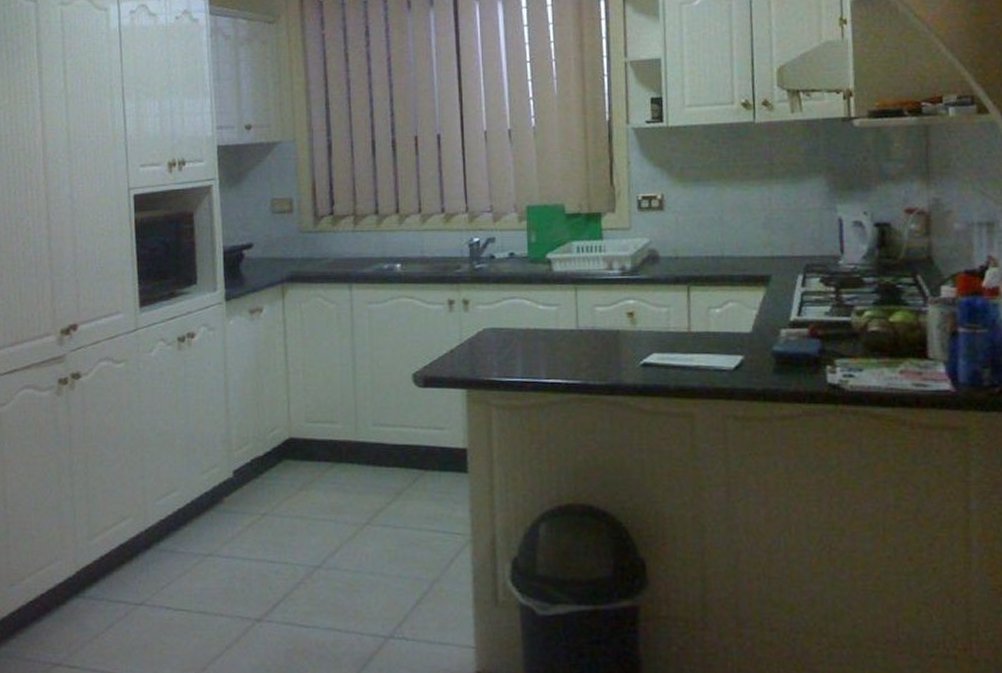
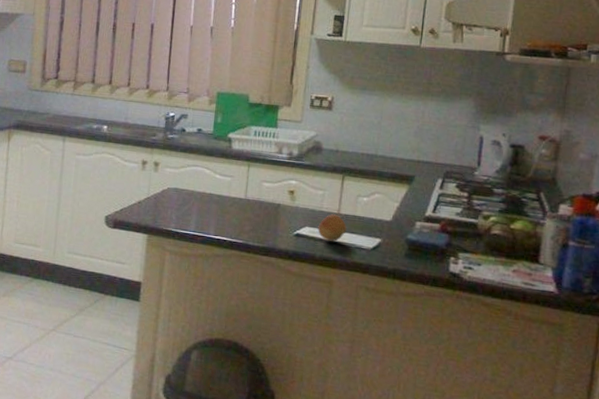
fruit: none [667,334,702,368] -> present [317,214,347,242]

